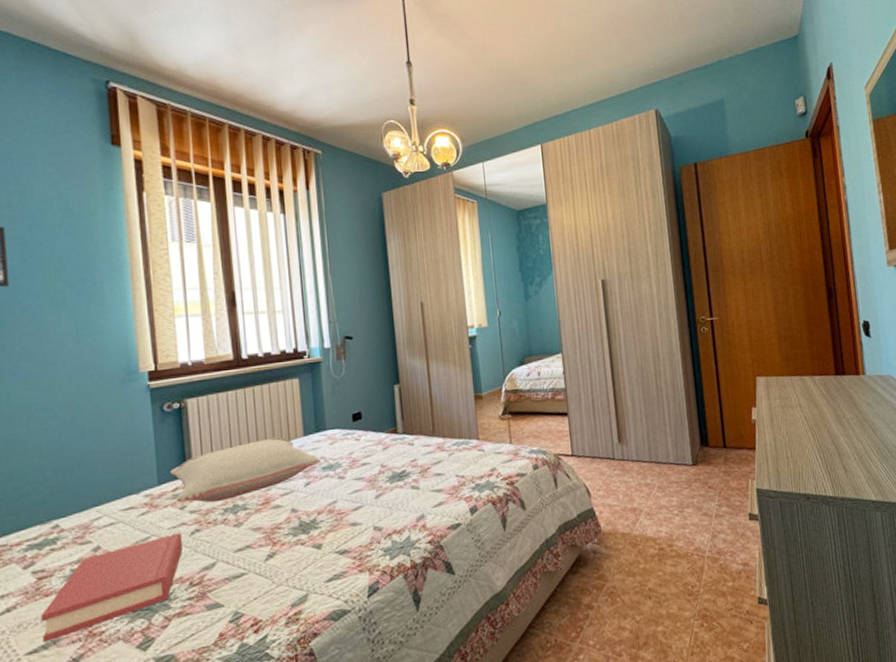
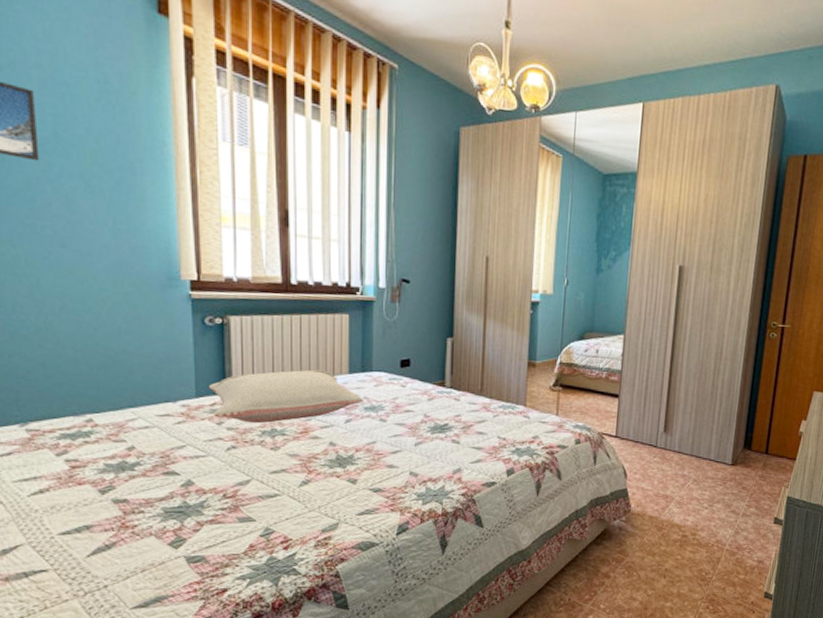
hardback book: present [41,533,182,643] -> none [74,446,217,527]

